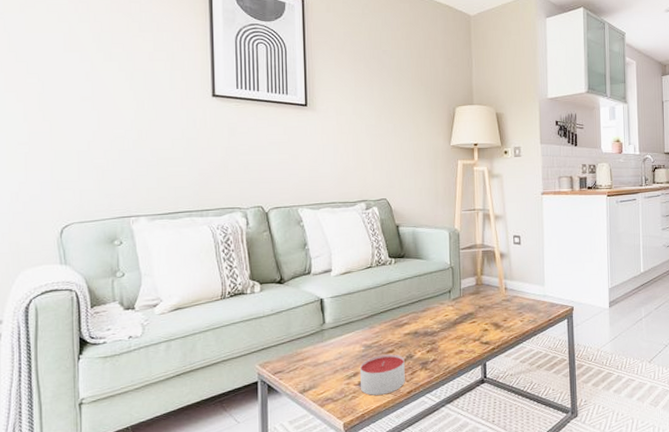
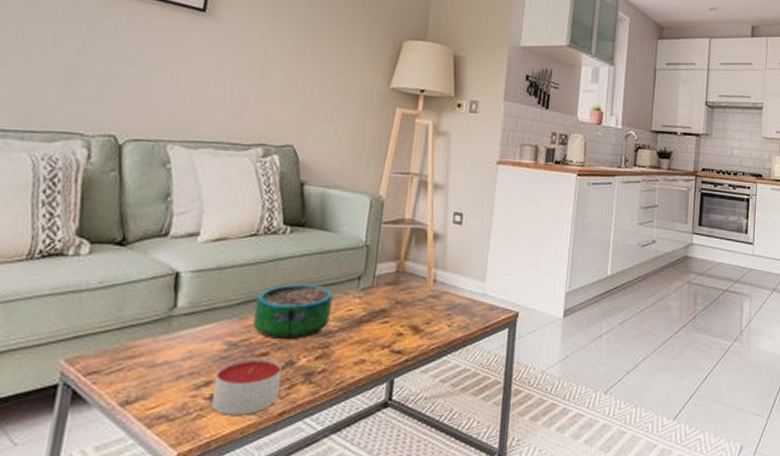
decorative bowl: none [379,299,433,340] -> present [253,284,333,339]

